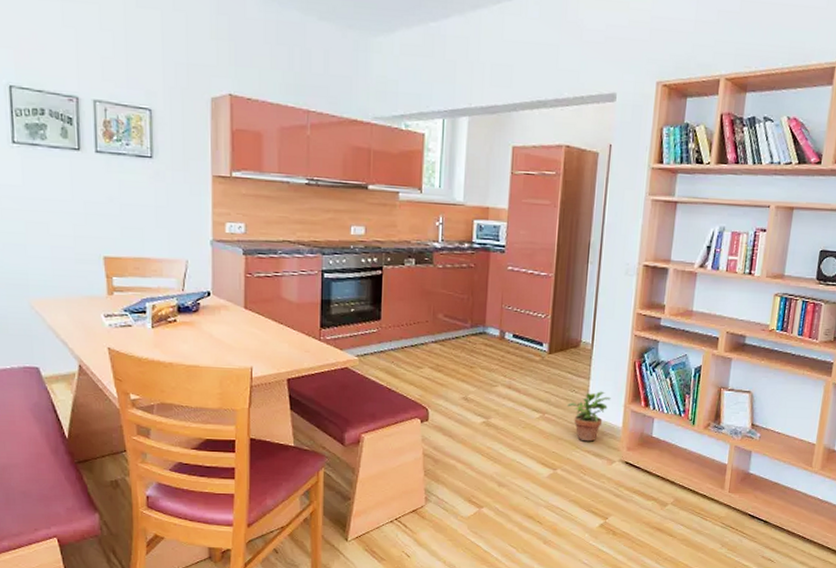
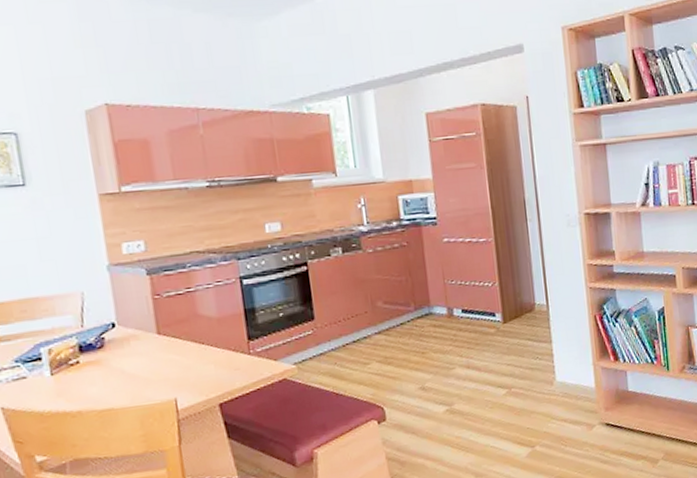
potted plant: present [567,391,611,442] -> none [533,352,578,410]

